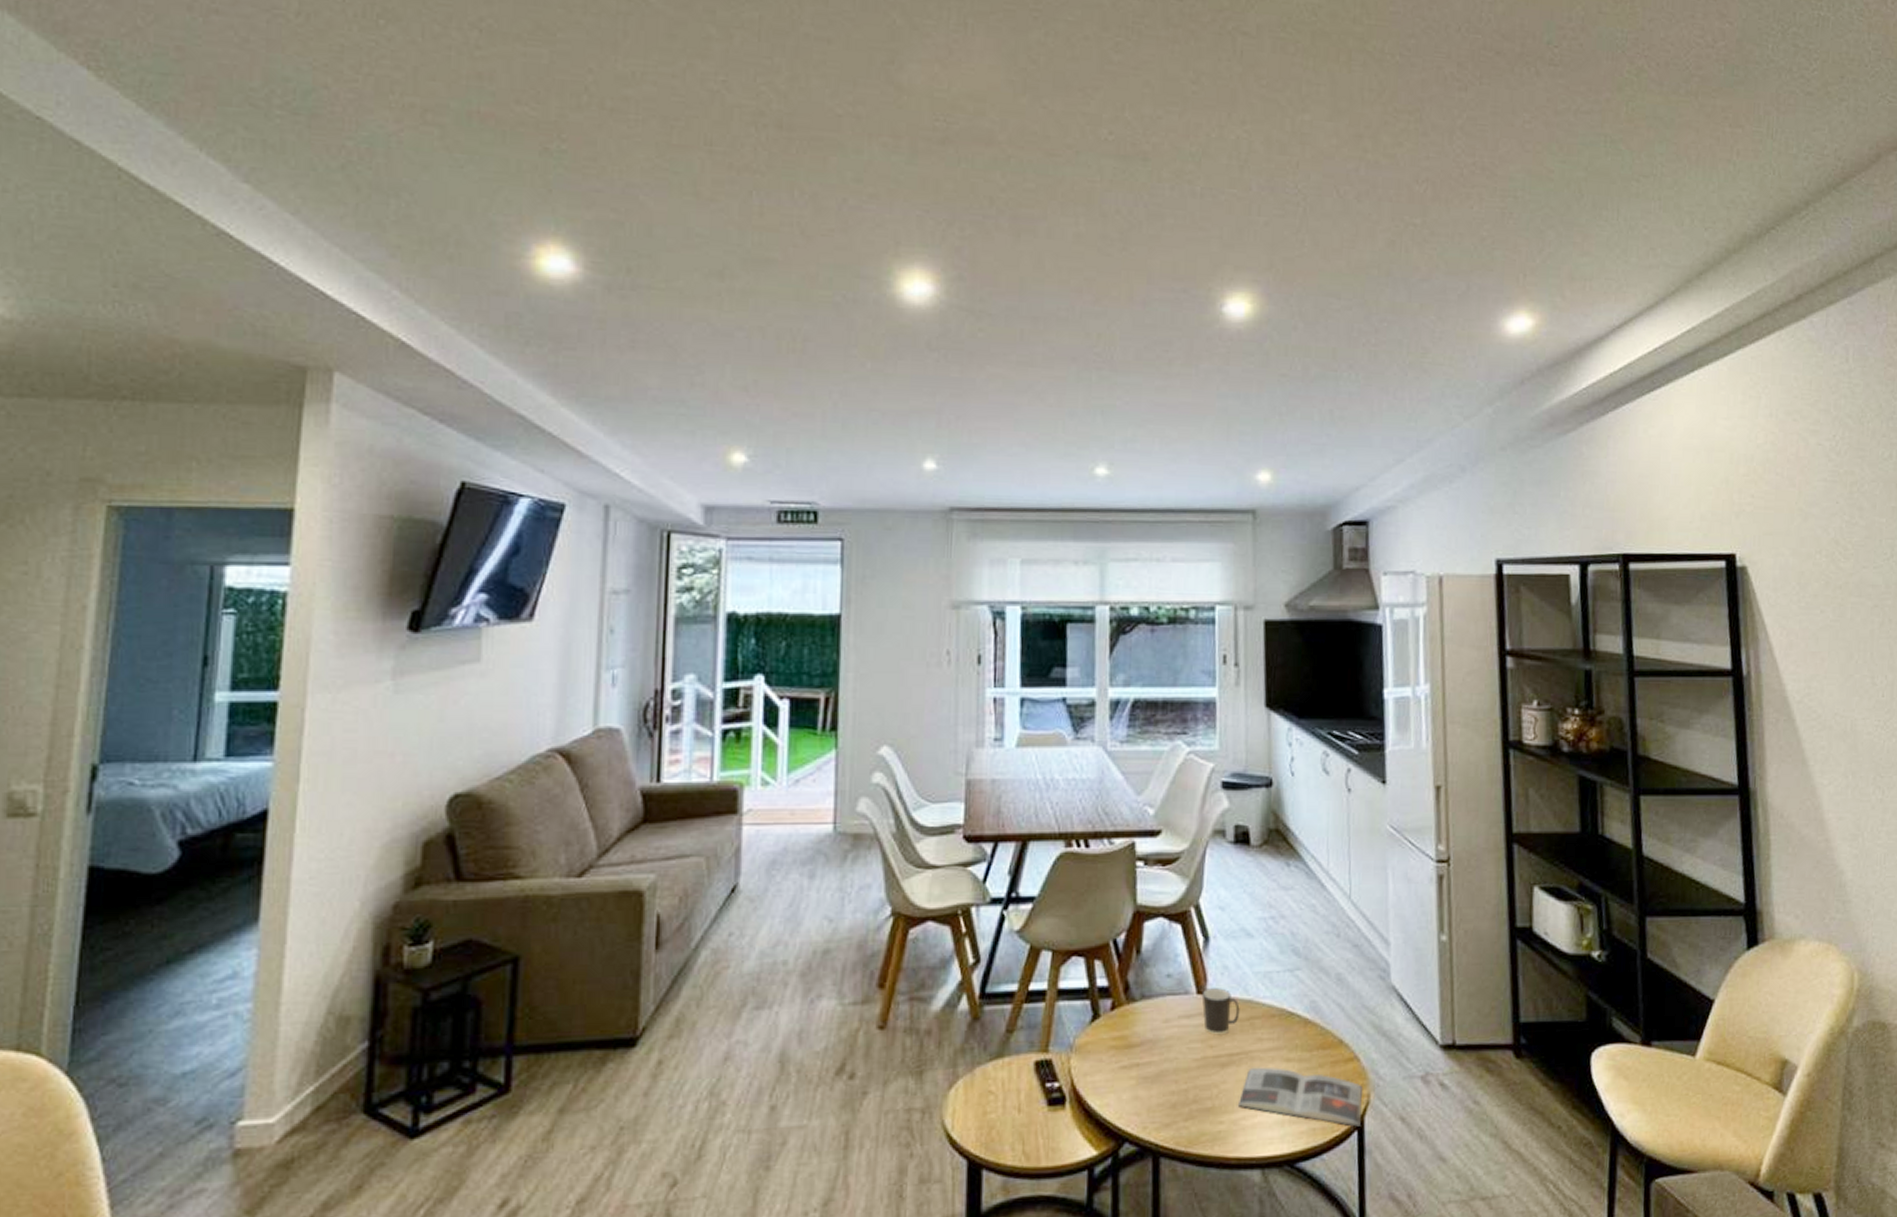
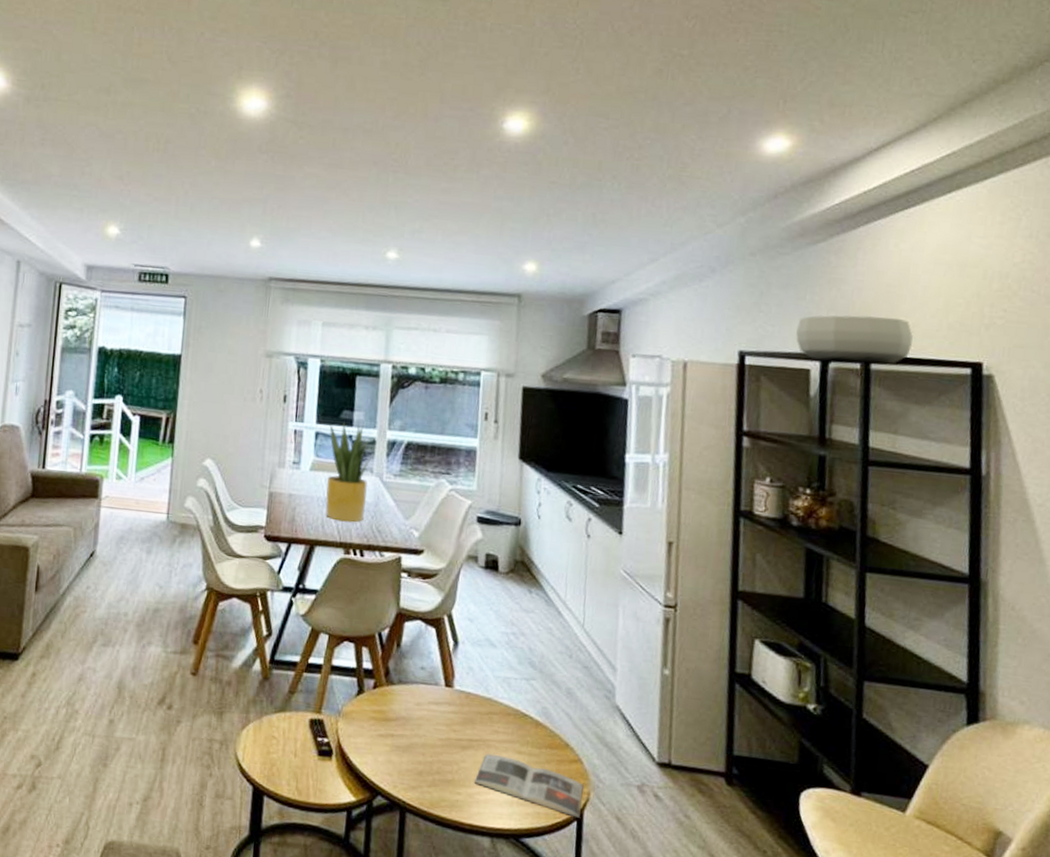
planter: none [1037,681,1096,807] -> present [325,422,375,523]
mug: present [1201,988,1240,1035] -> none [449,683,481,723]
decorative bowl: none [1553,510,1668,565] -> present [796,315,913,365]

